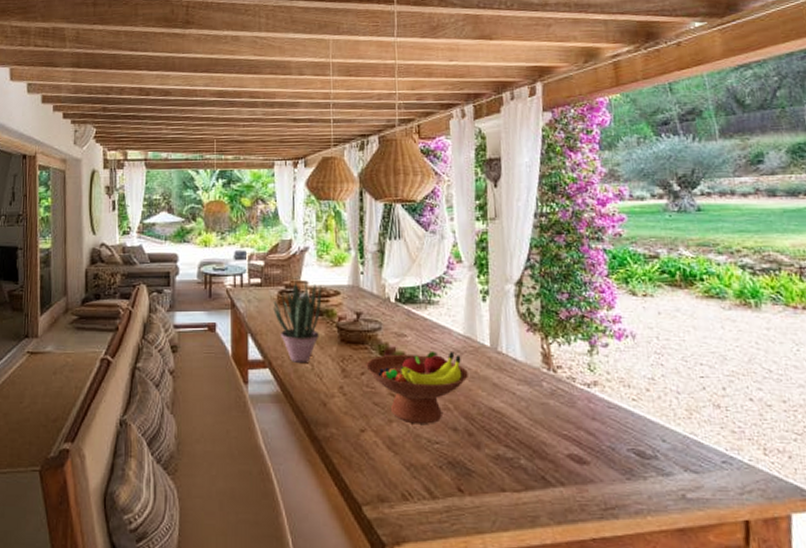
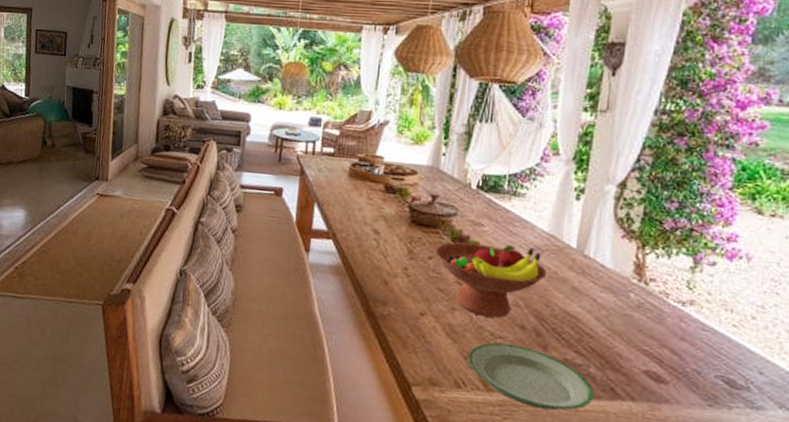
potted plant: present [273,281,322,362] -> none [344,155,398,239]
plate: none [410,447,529,508] -> present [468,342,594,411]

